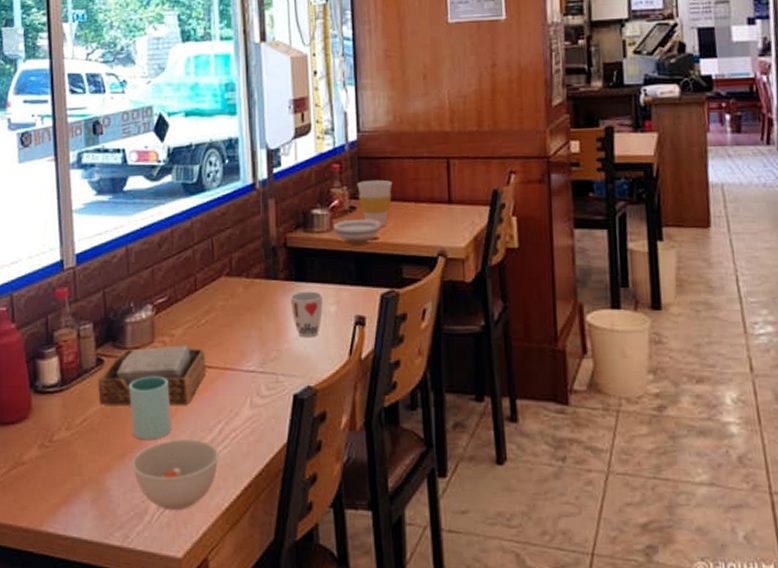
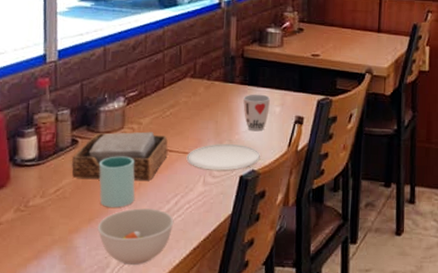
plate: none [228,354,317,390] -> present [186,143,261,172]
bowl: present [333,220,381,244] -> none [283,39,322,59]
cup: present [357,179,393,228] -> none [306,8,335,47]

